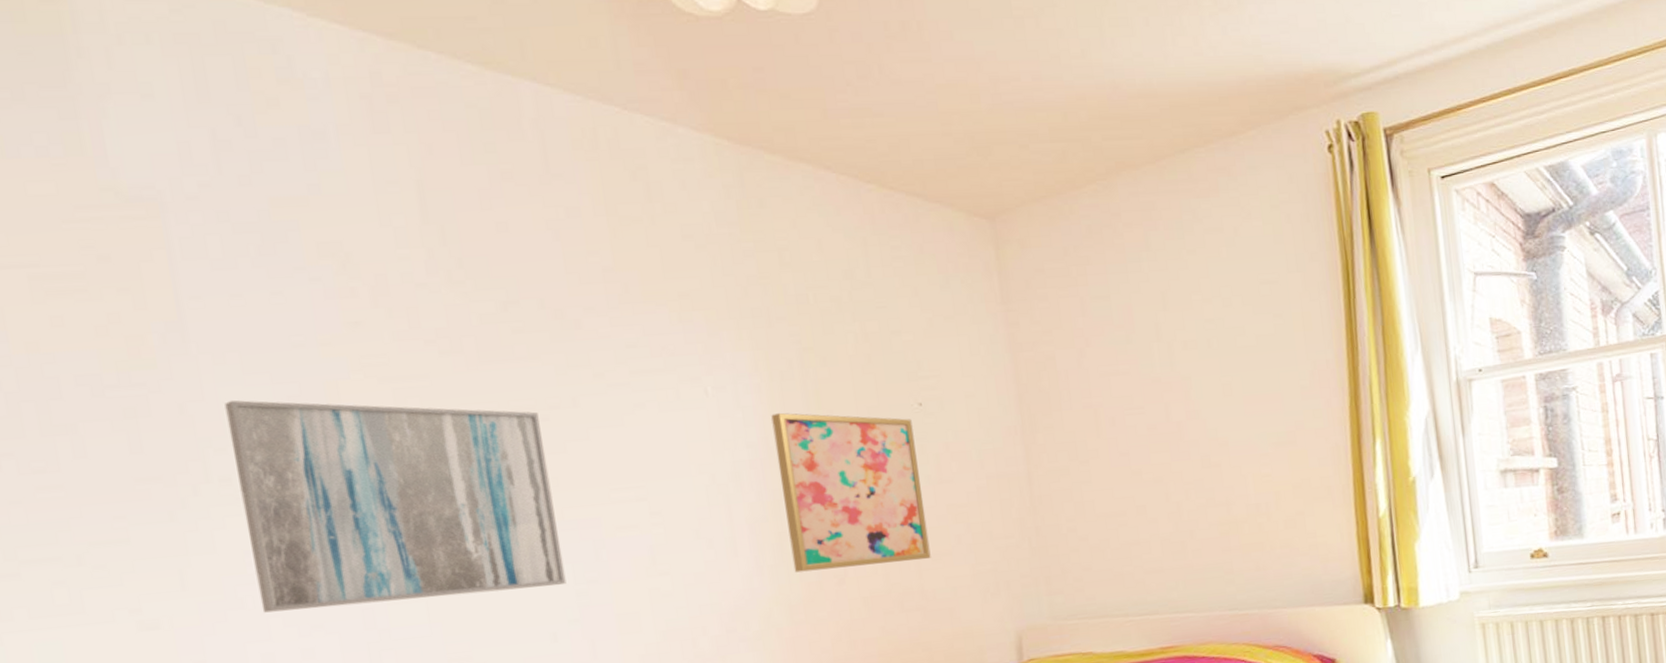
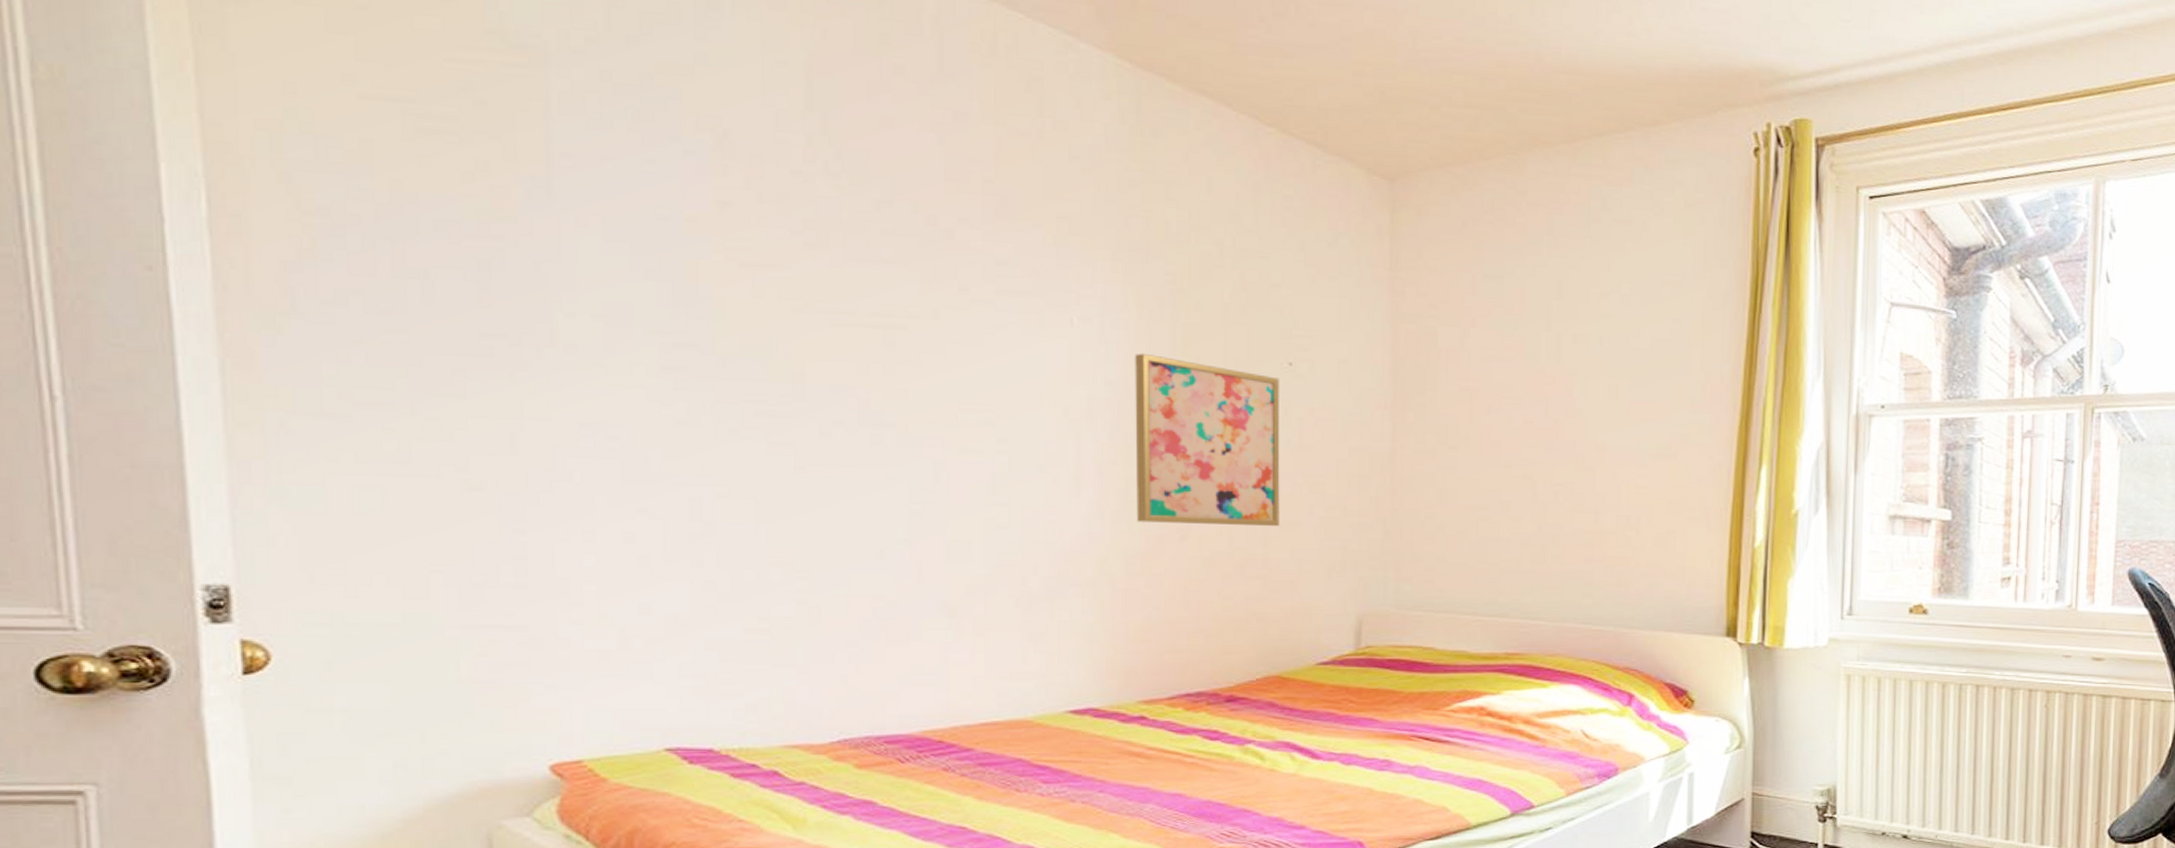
wall art: present [224,400,567,613] -> none [581,265,901,502]

